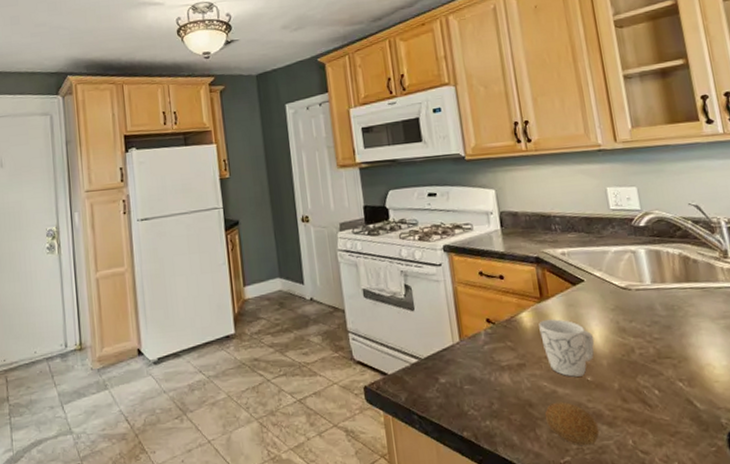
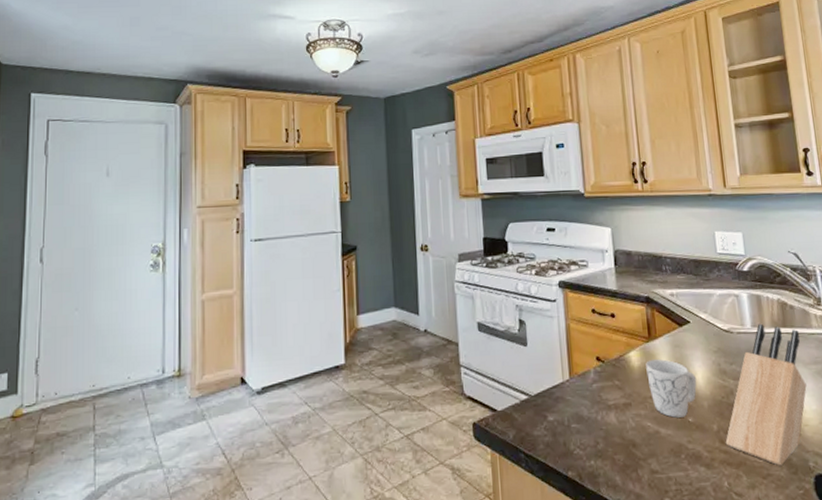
fruit: present [544,401,600,446] -> none [647,442,698,488]
knife block: none [628,279,716,423] -> present [725,323,807,466]

